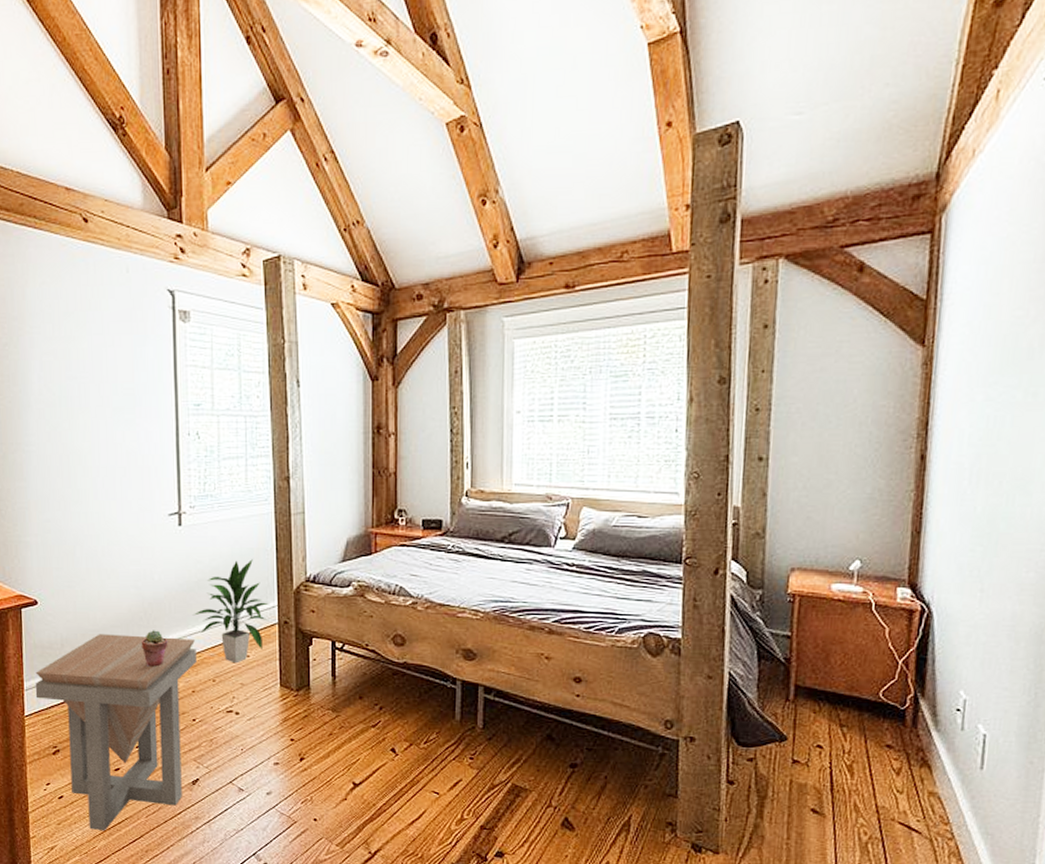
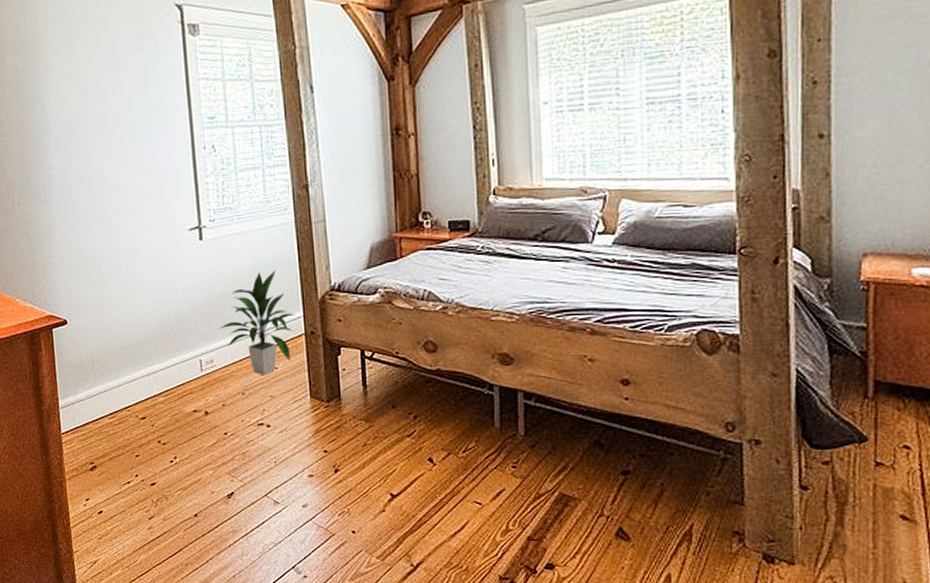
side table: present [35,634,197,830] -> none [69,351,225,544]
potted succulent: present [141,630,168,667] -> none [169,345,196,382]

